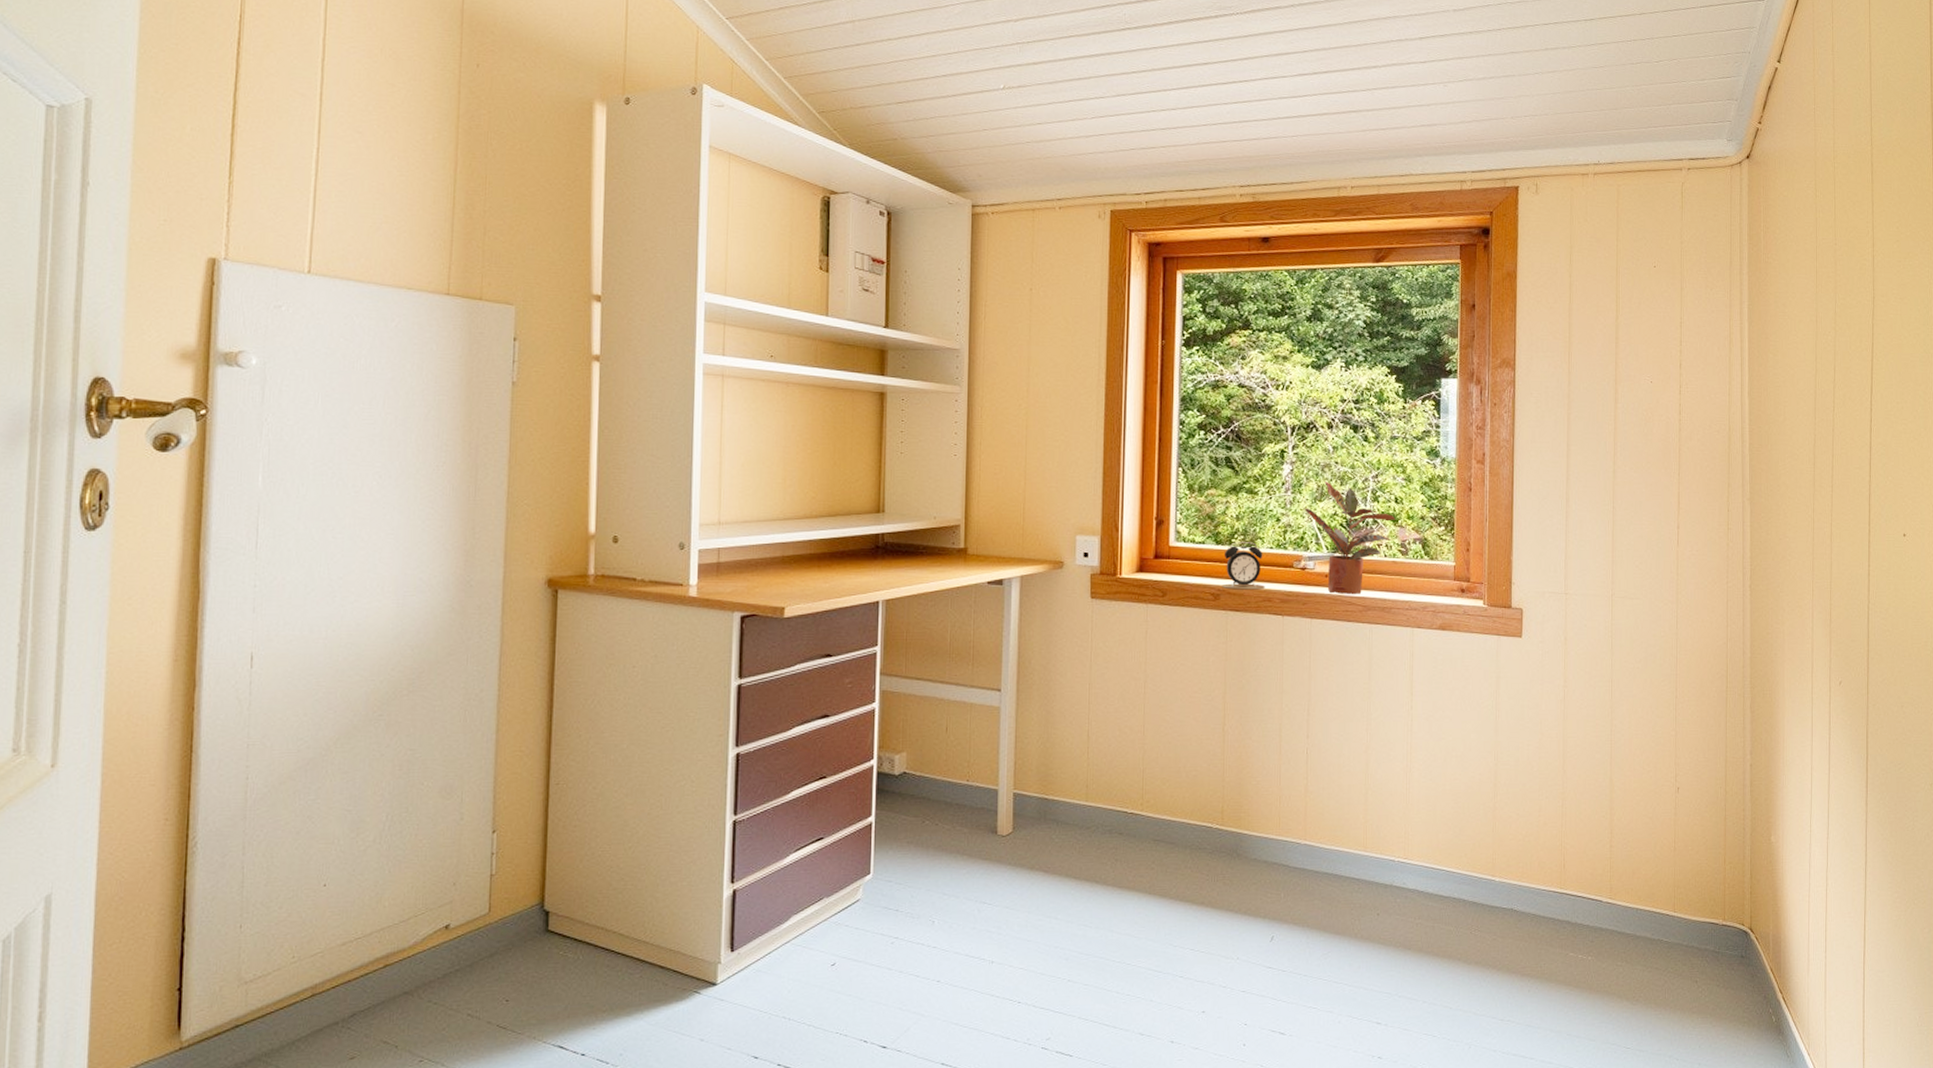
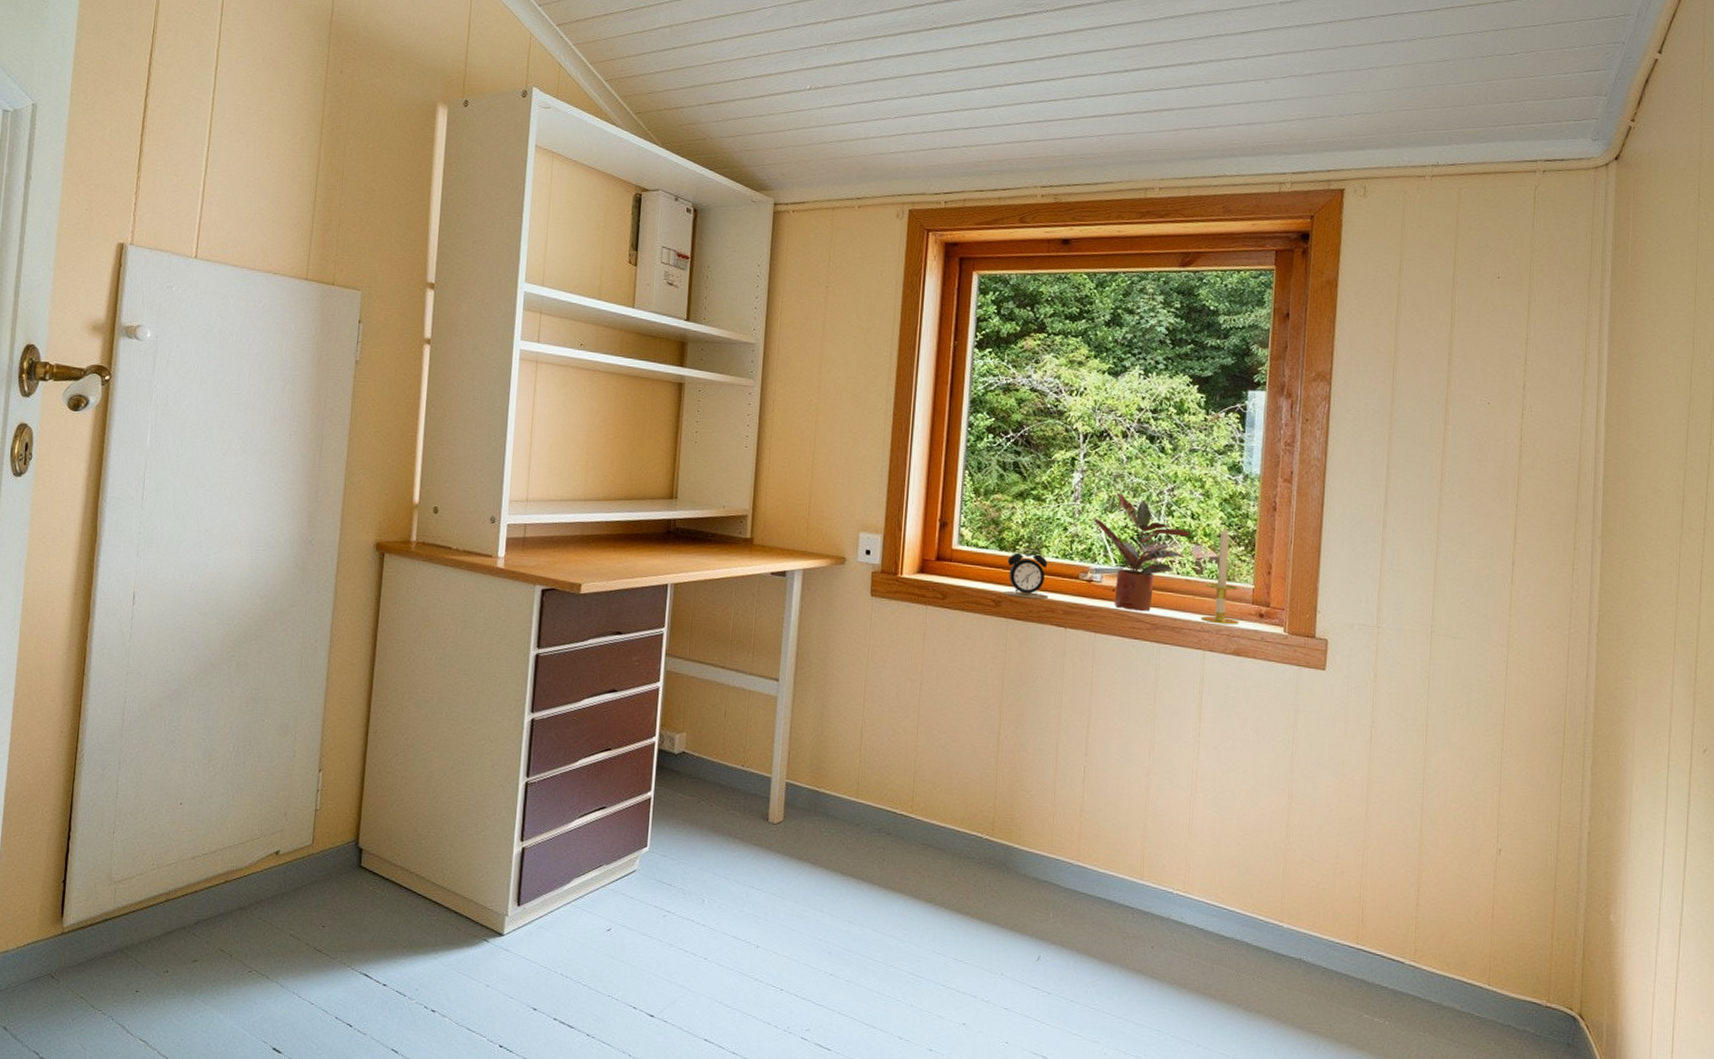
candle: none [1407,507,1443,602] -> present [1200,525,1239,625]

